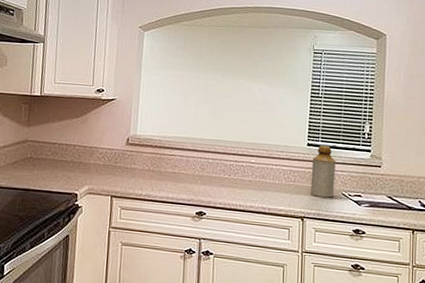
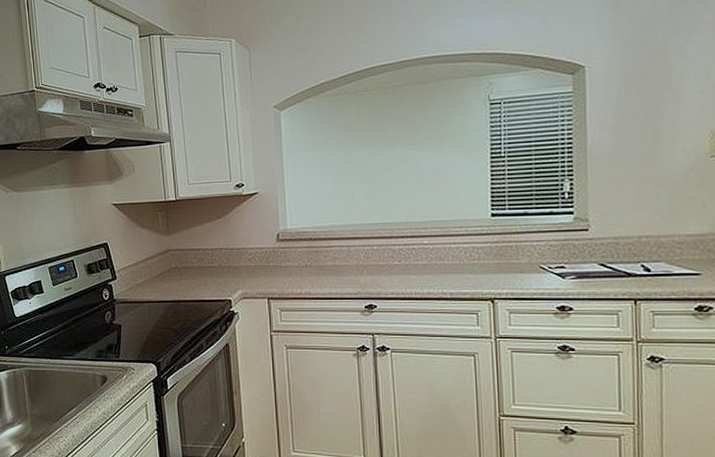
bottle: present [310,145,336,198] -> none [499,214,530,274]

